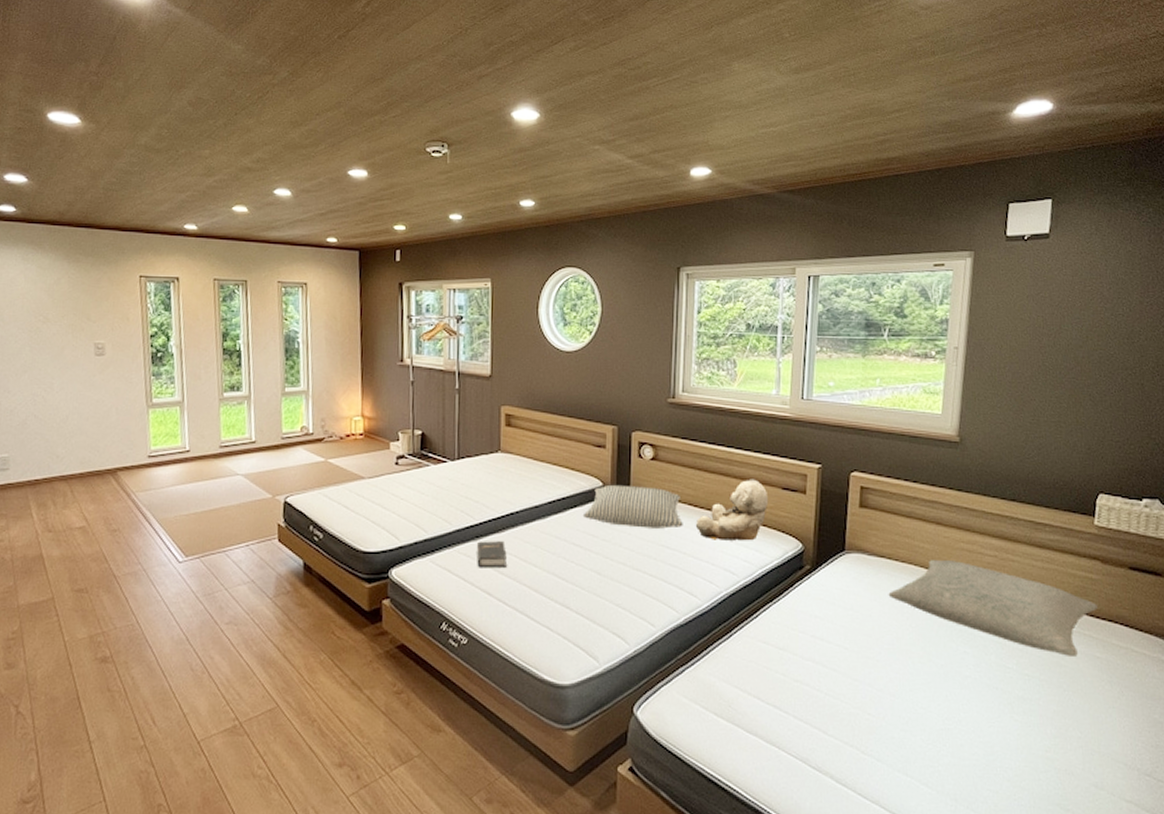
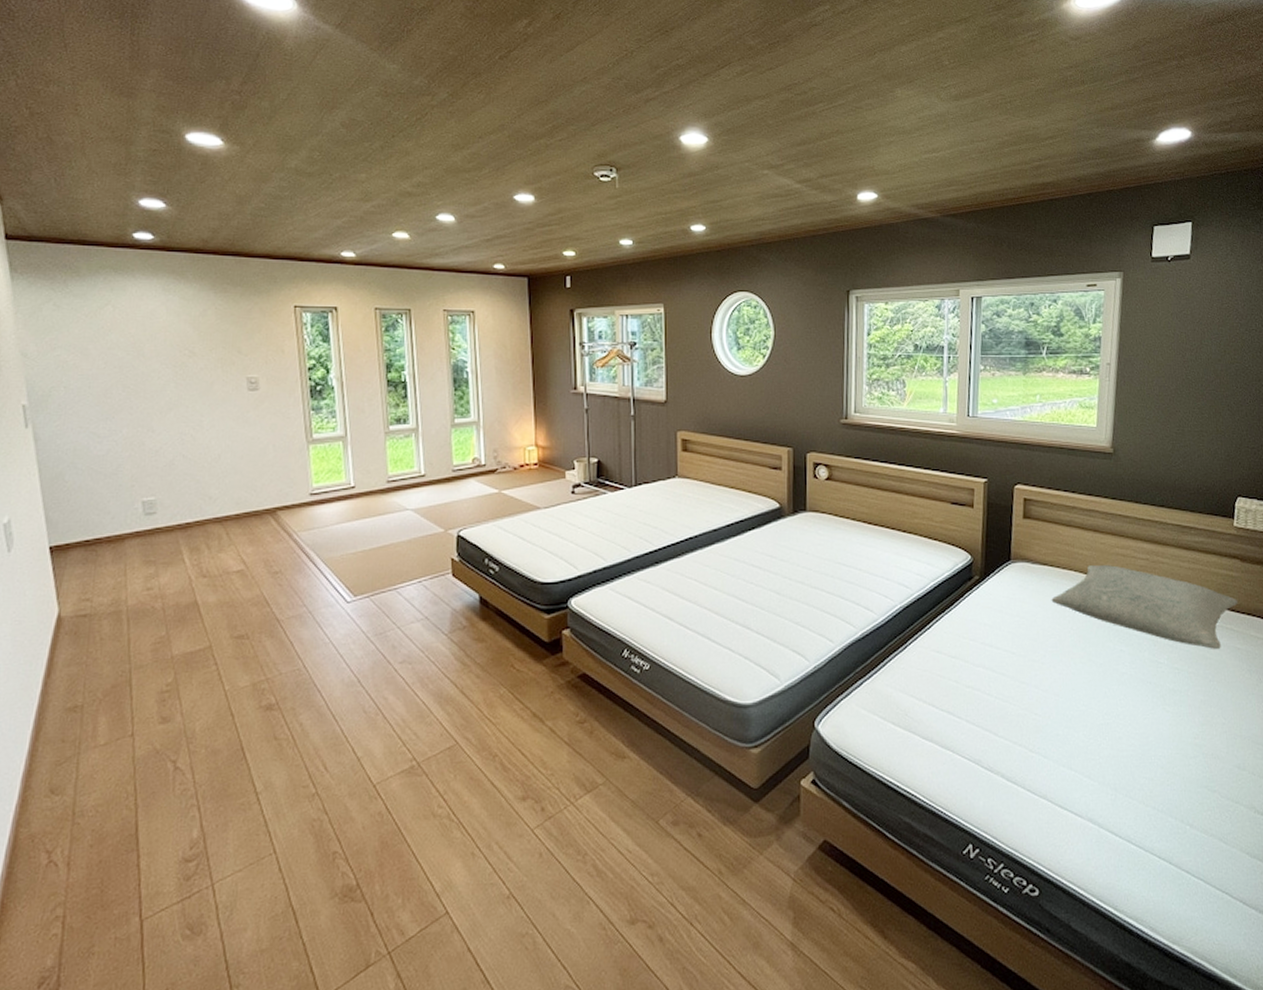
hardback book: present [477,540,507,568] -> none [657,564,687,594]
pillow: present [582,484,683,529] -> none [760,505,858,547]
teddy bear: present [695,479,769,541] -> none [869,495,939,556]

